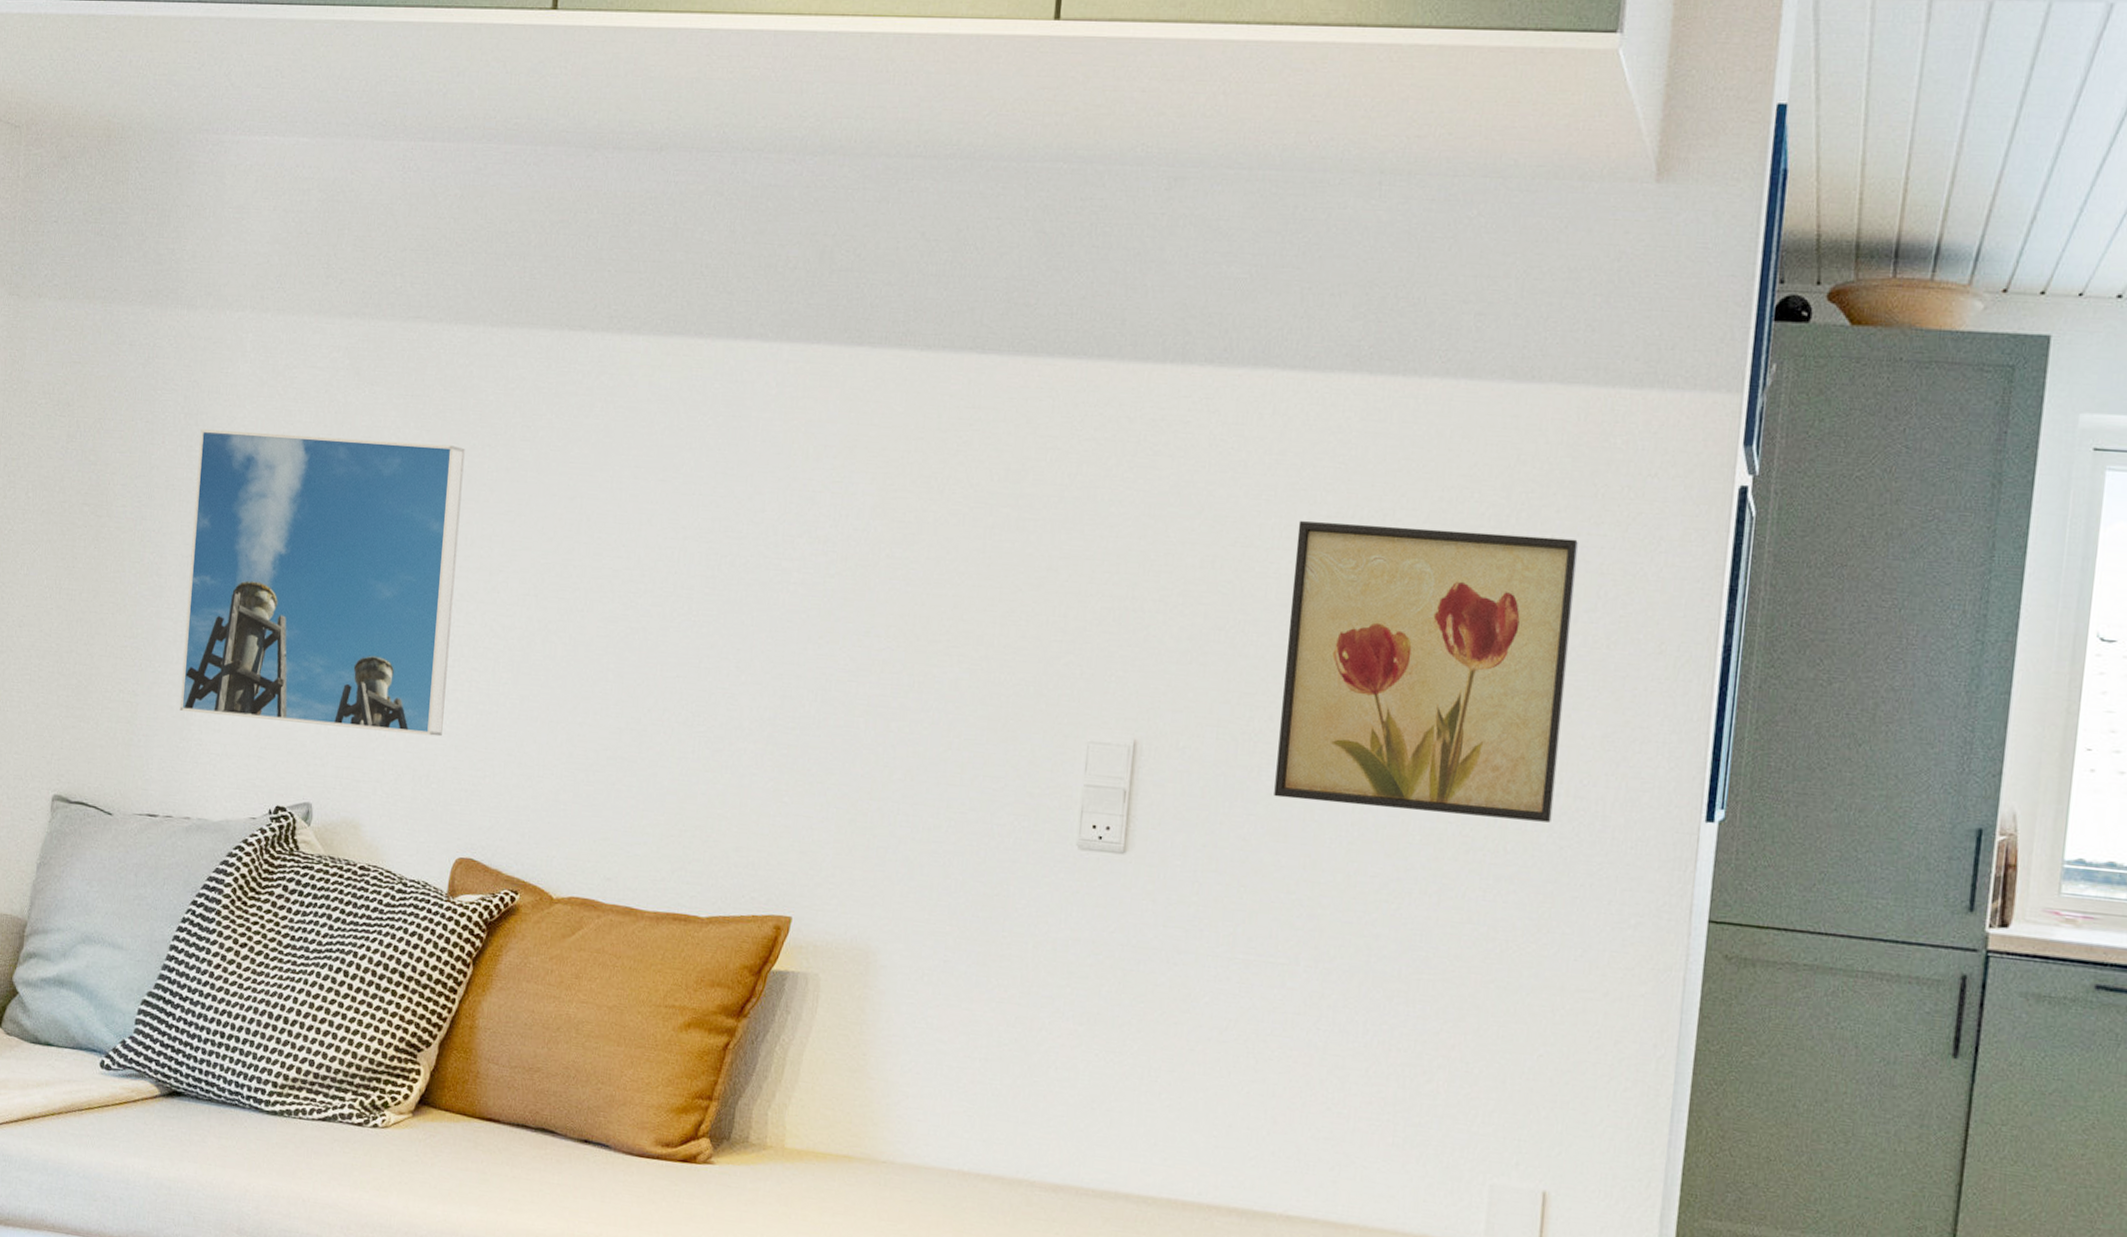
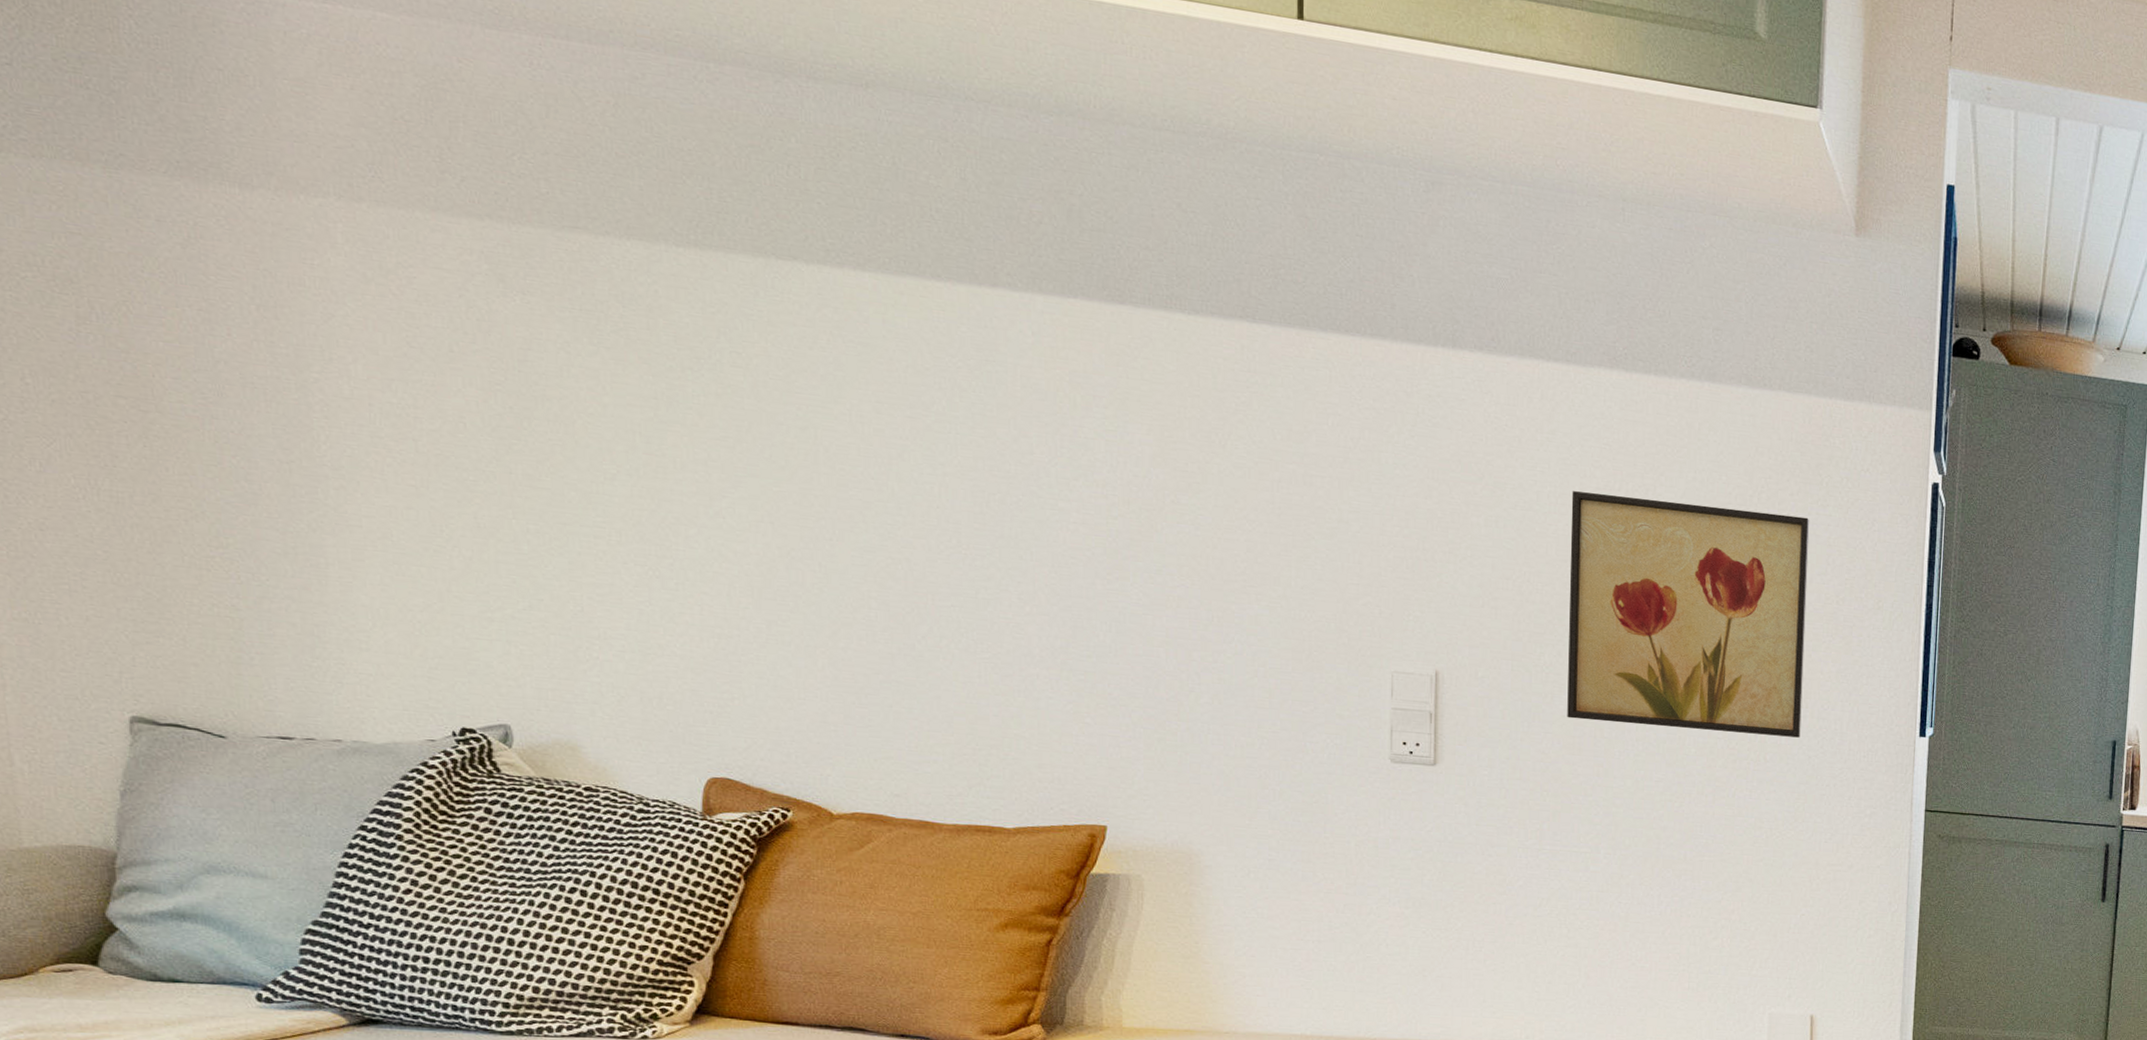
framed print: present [179,429,465,737] -> none [284,324,672,659]

